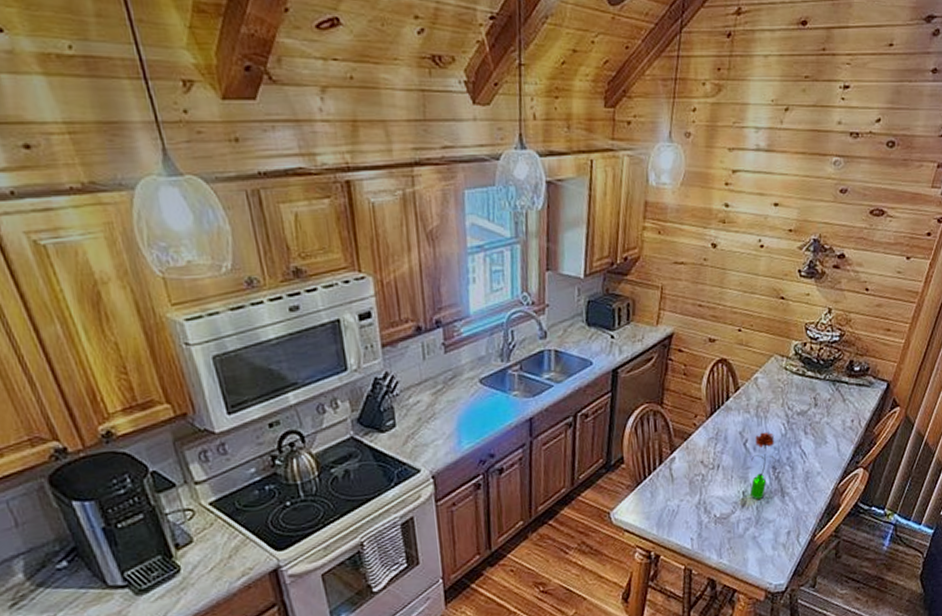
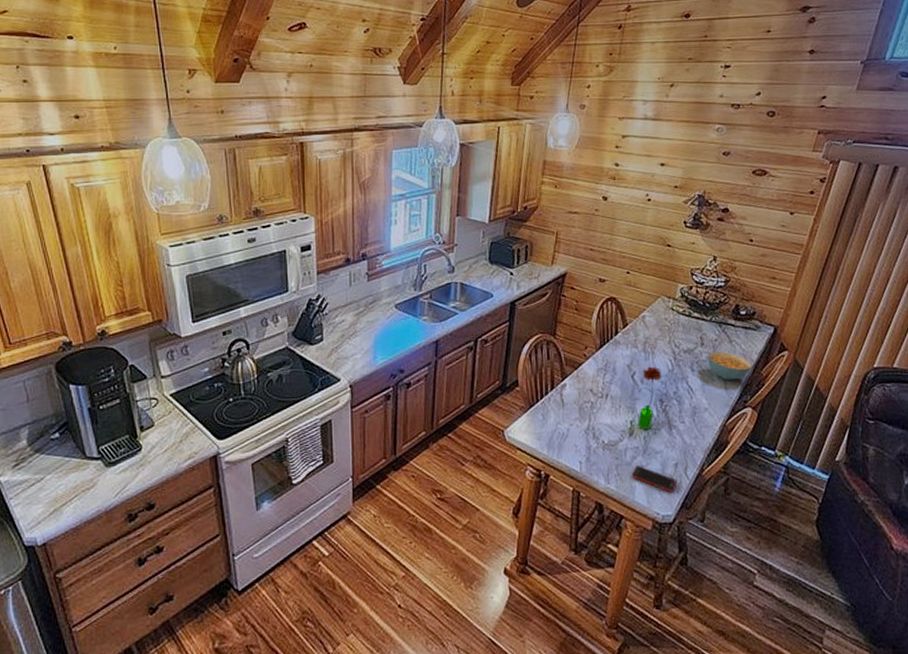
cell phone: none [744,537,789,561] -> present [632,466,676,492]
cereal bowl: none [820,411,865,442] -> present [707,352,752,380]

